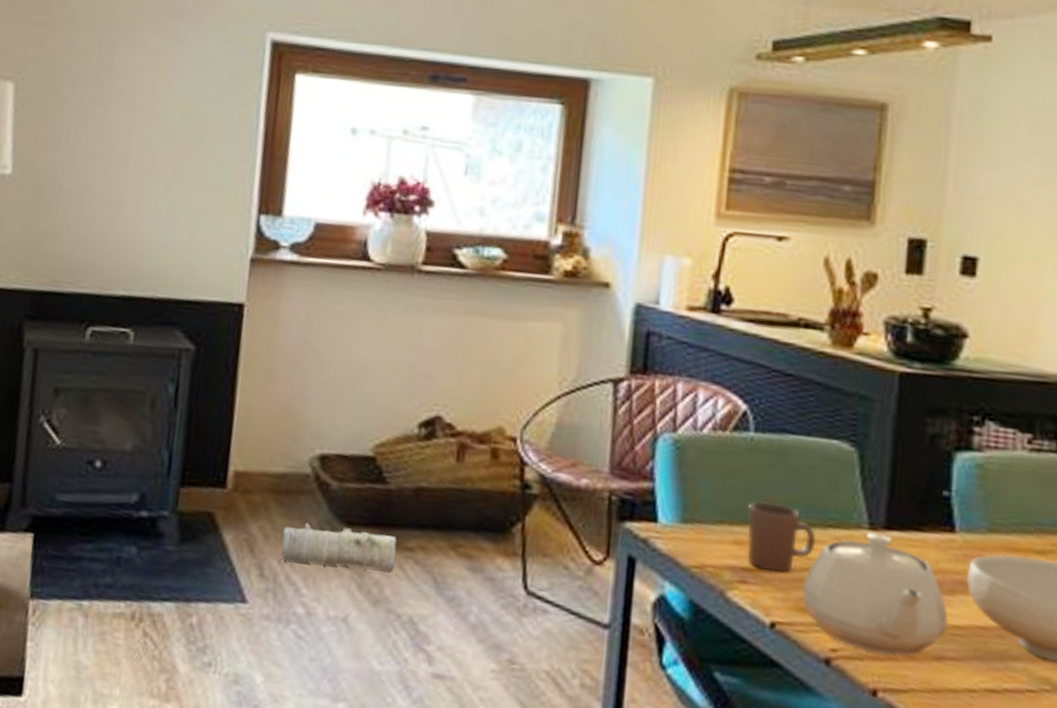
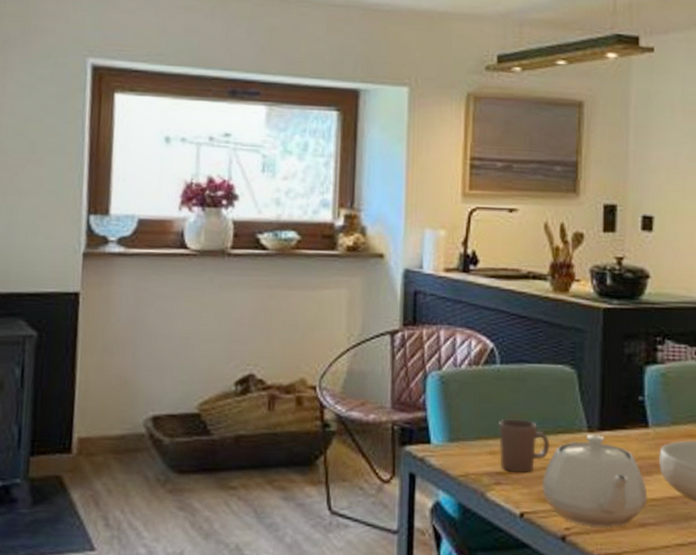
decorative log: present [281,522,397,571] -> none [122,475,222,510]

